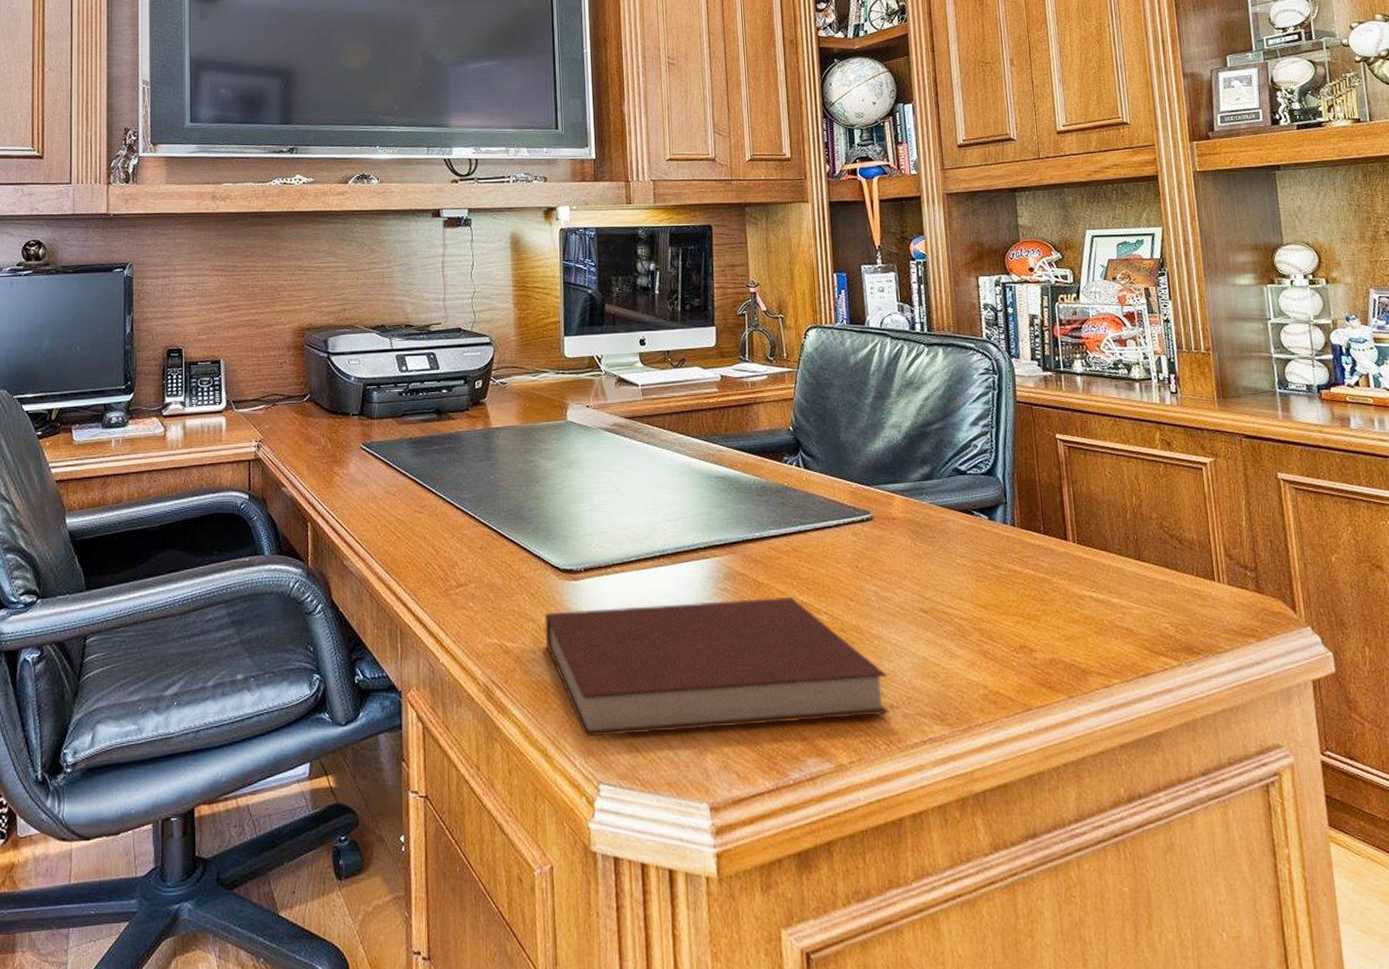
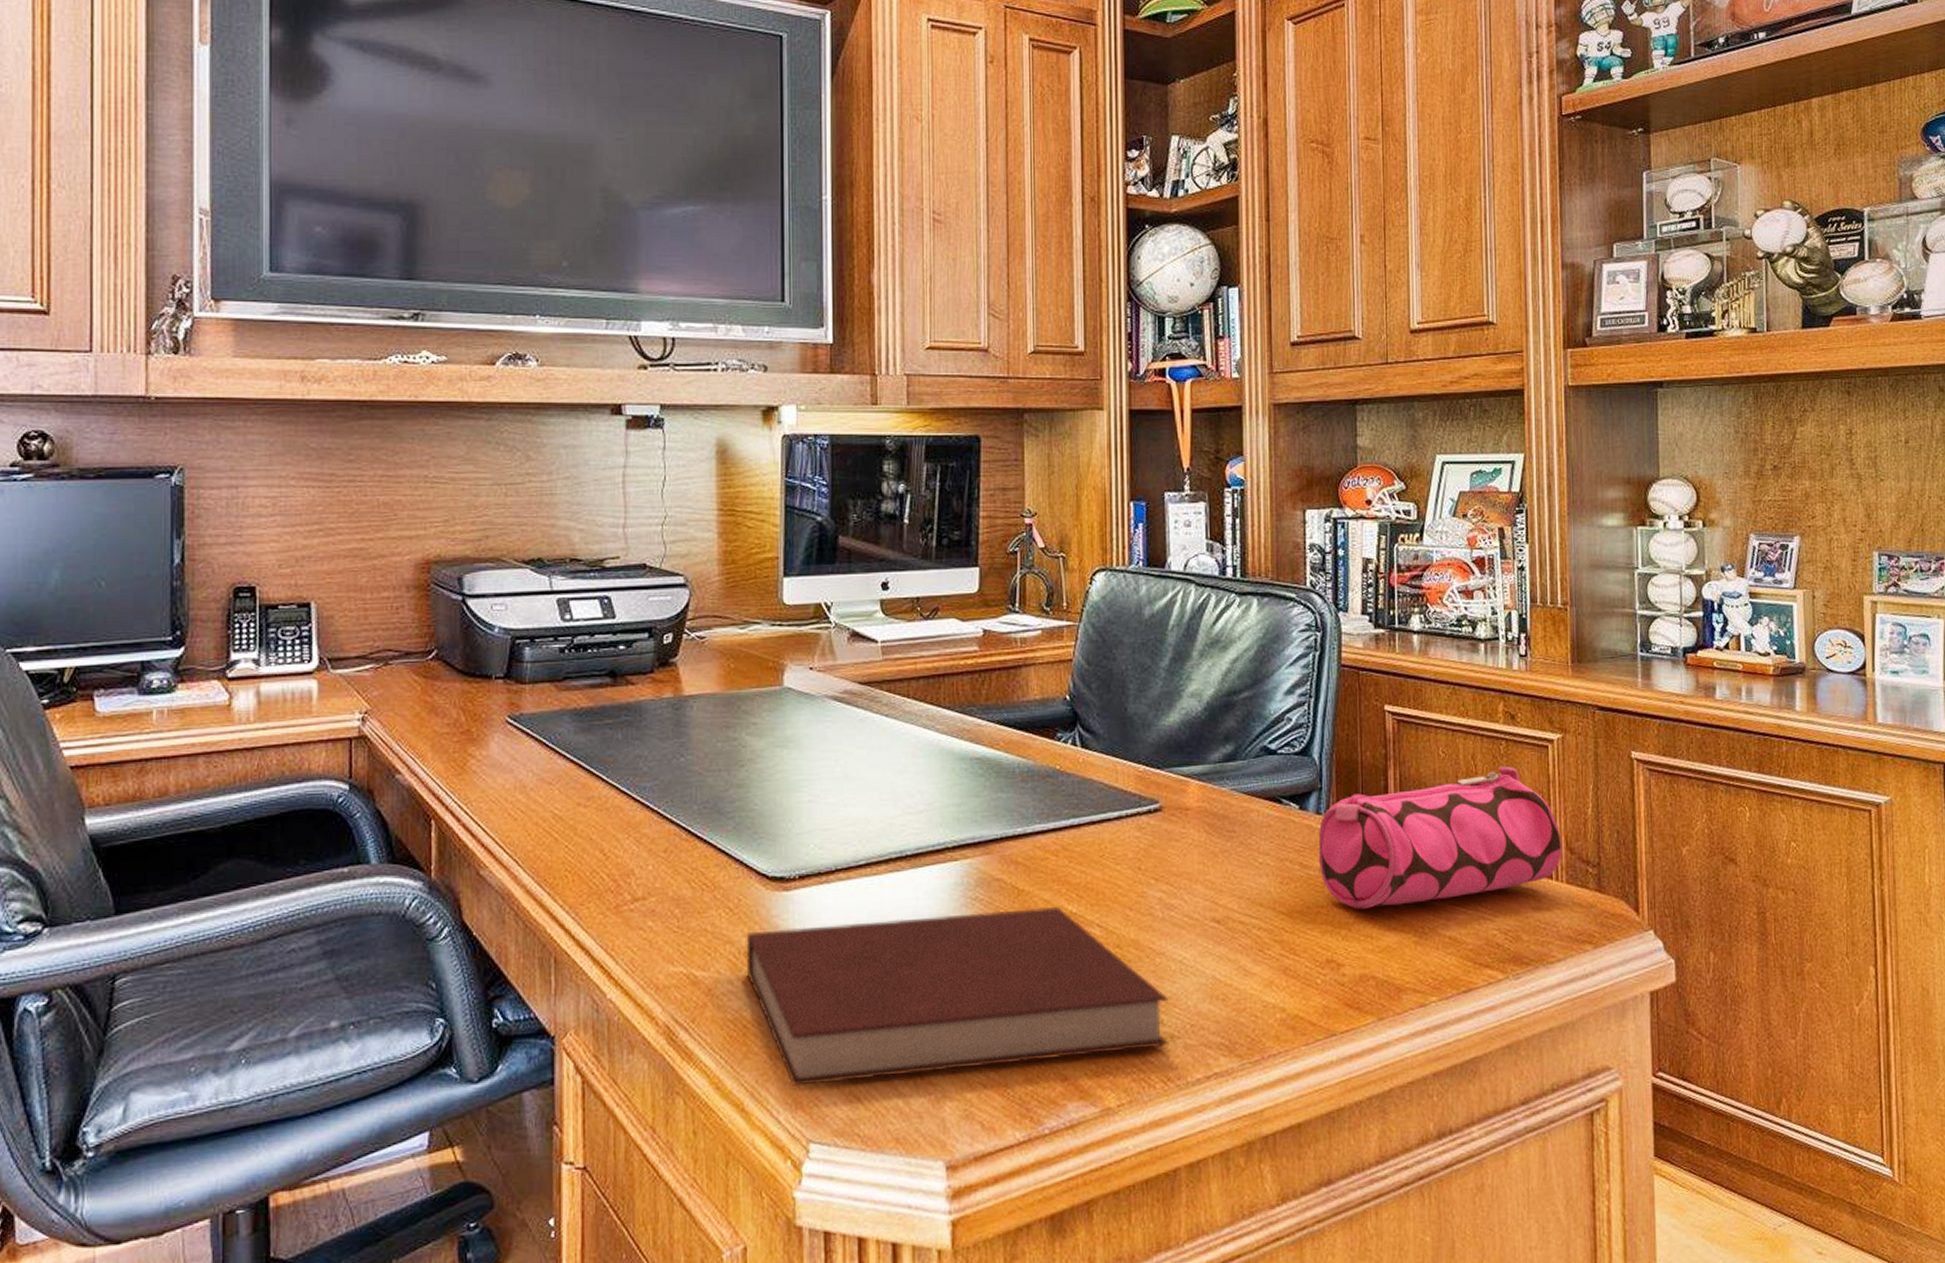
pencil case: none [1006,485,1221,605] -> present [1318,766,1561,910]

